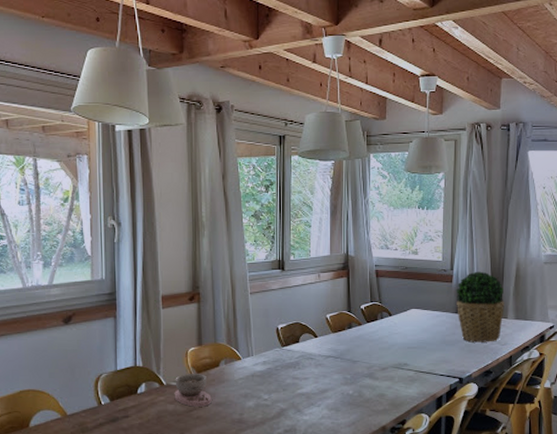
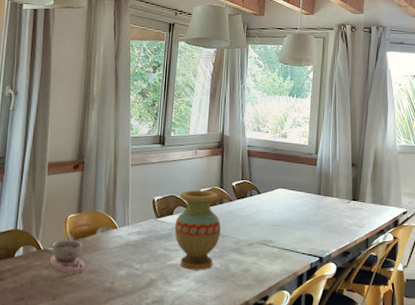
vase: none [302,315,351,398] -> present [174,190,221,270]
potted plant: present [456,271,504,343] -> none [319,156,363,224]

